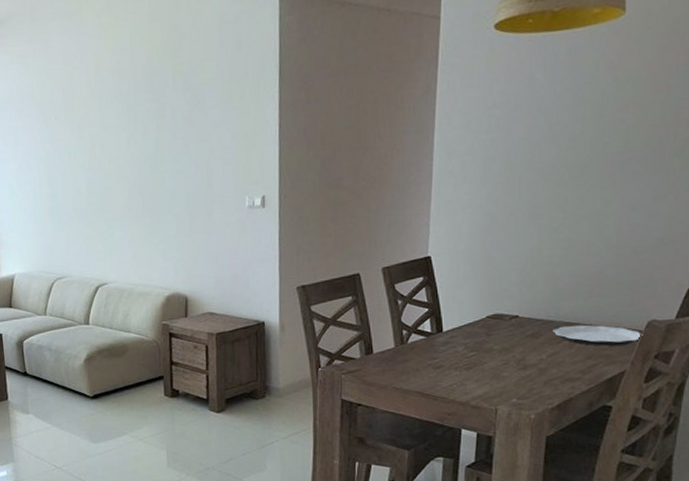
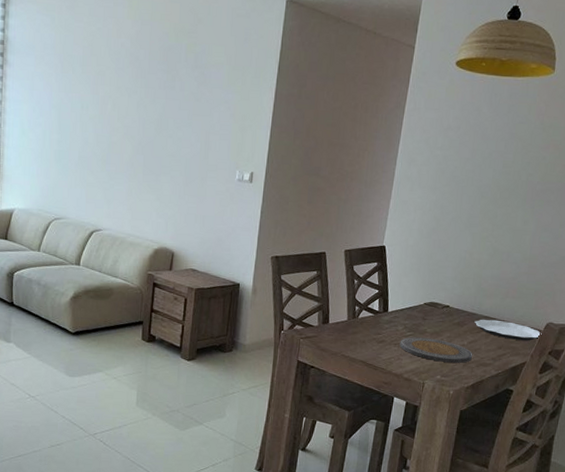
plate: none [461,356,554,383] -> present [399,337,472,363]

